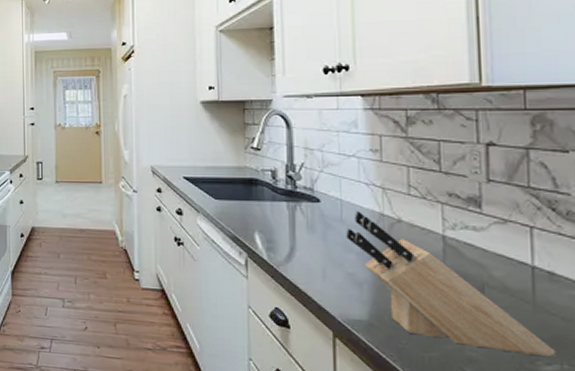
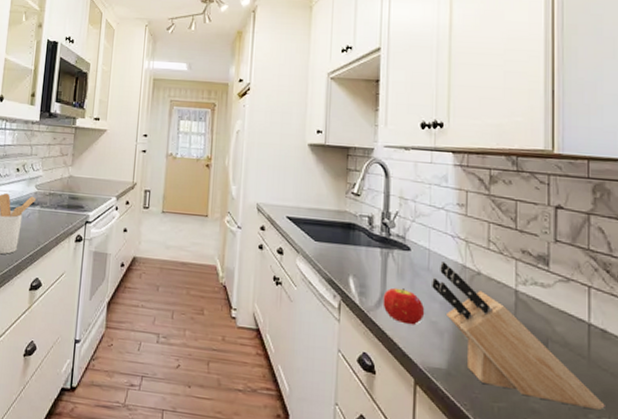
fruit: none [293,241,341,278] -> present [383,287,425,325]

